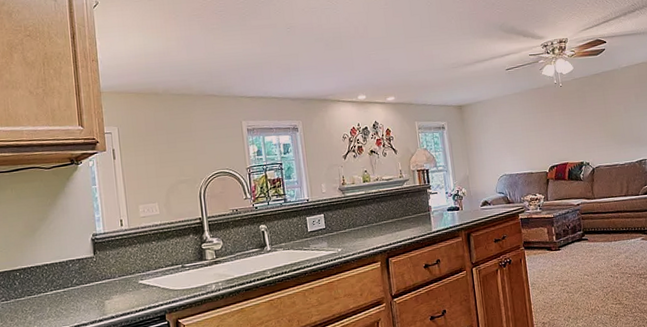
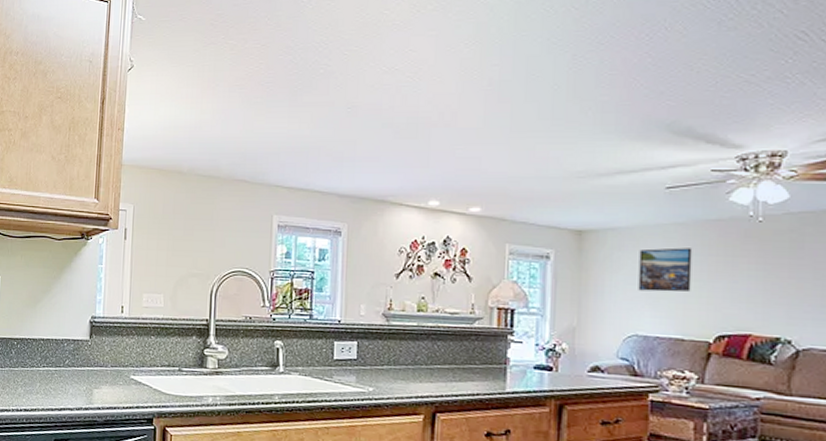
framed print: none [498,109,531,143] -> present [638,247,693,292]

